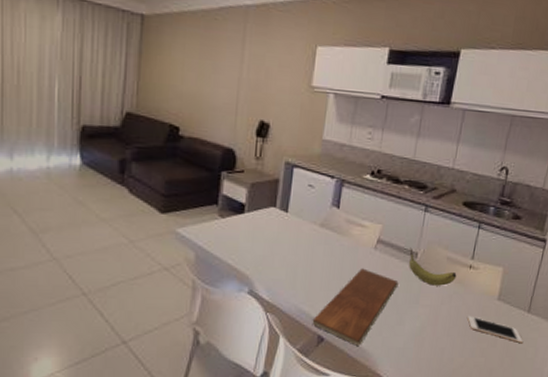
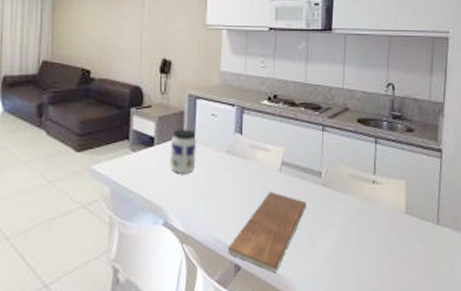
jar: none [260,198,290,244] -> present [170,129,196,173]
fruit: present [409,247,457,286] -> none [313,167,362,204]
cell phone: present [467,315,523,343] -> none [379,231,437,257]

